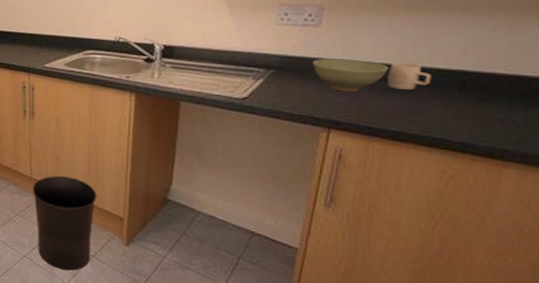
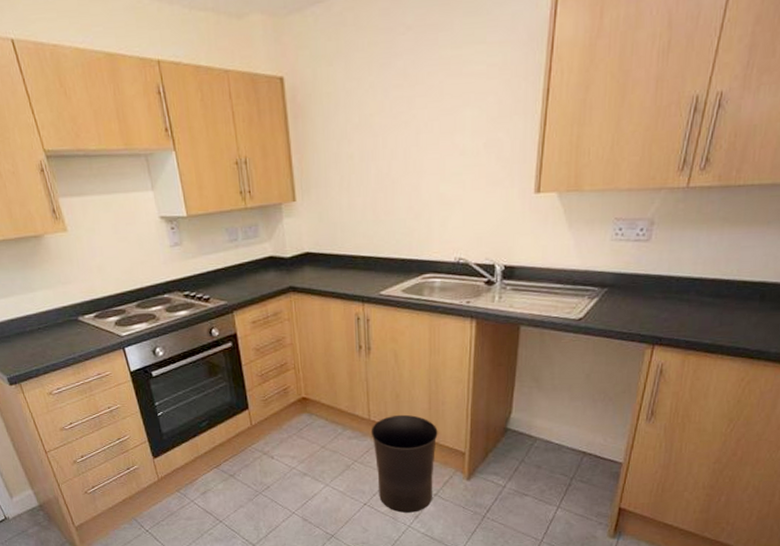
bowl: present [312,58,390,92] -> none [641,274,706,308]
mug: present [387,62,432,90] -> none [703,275,740,303]

